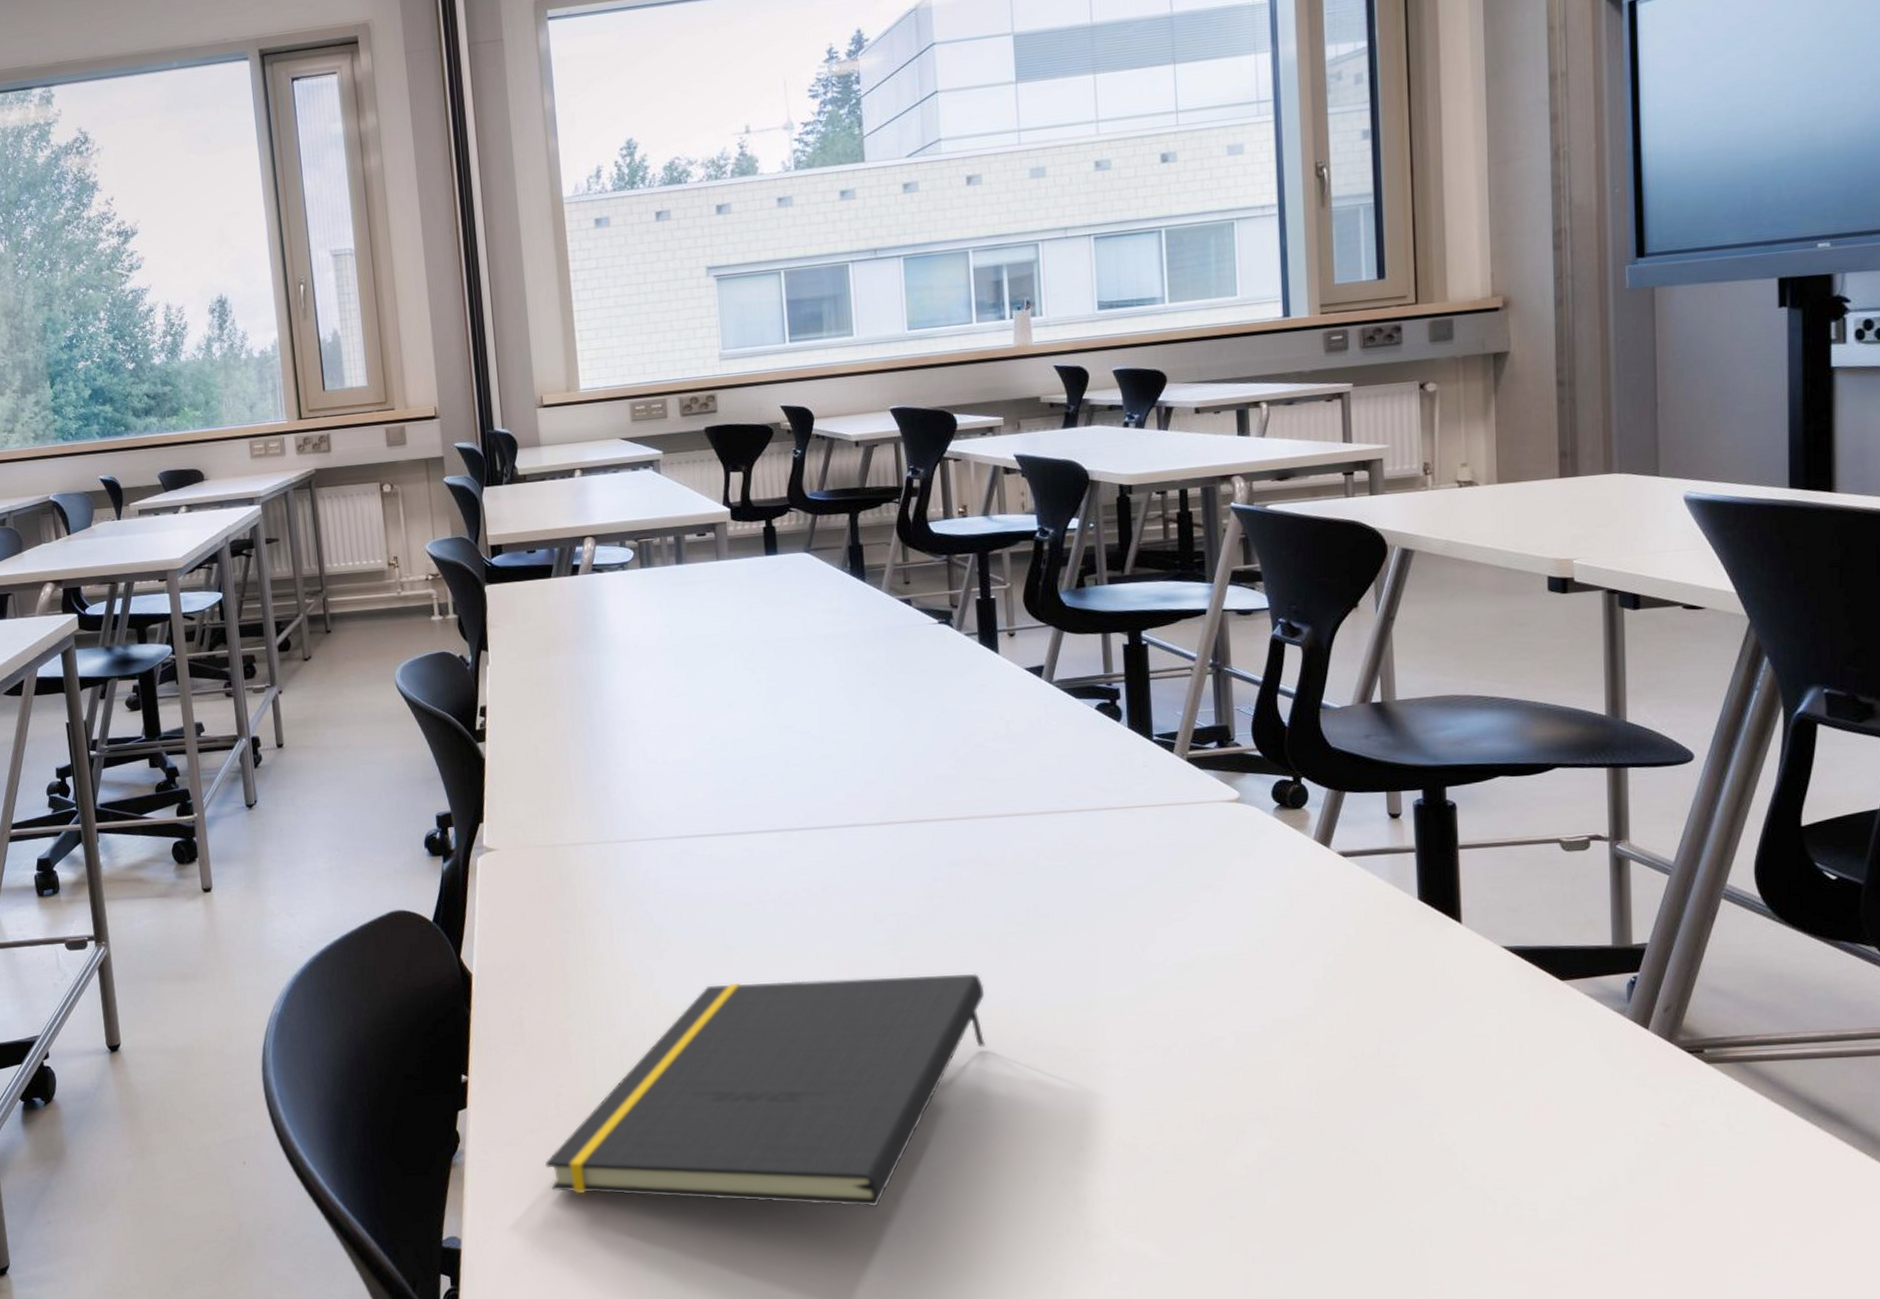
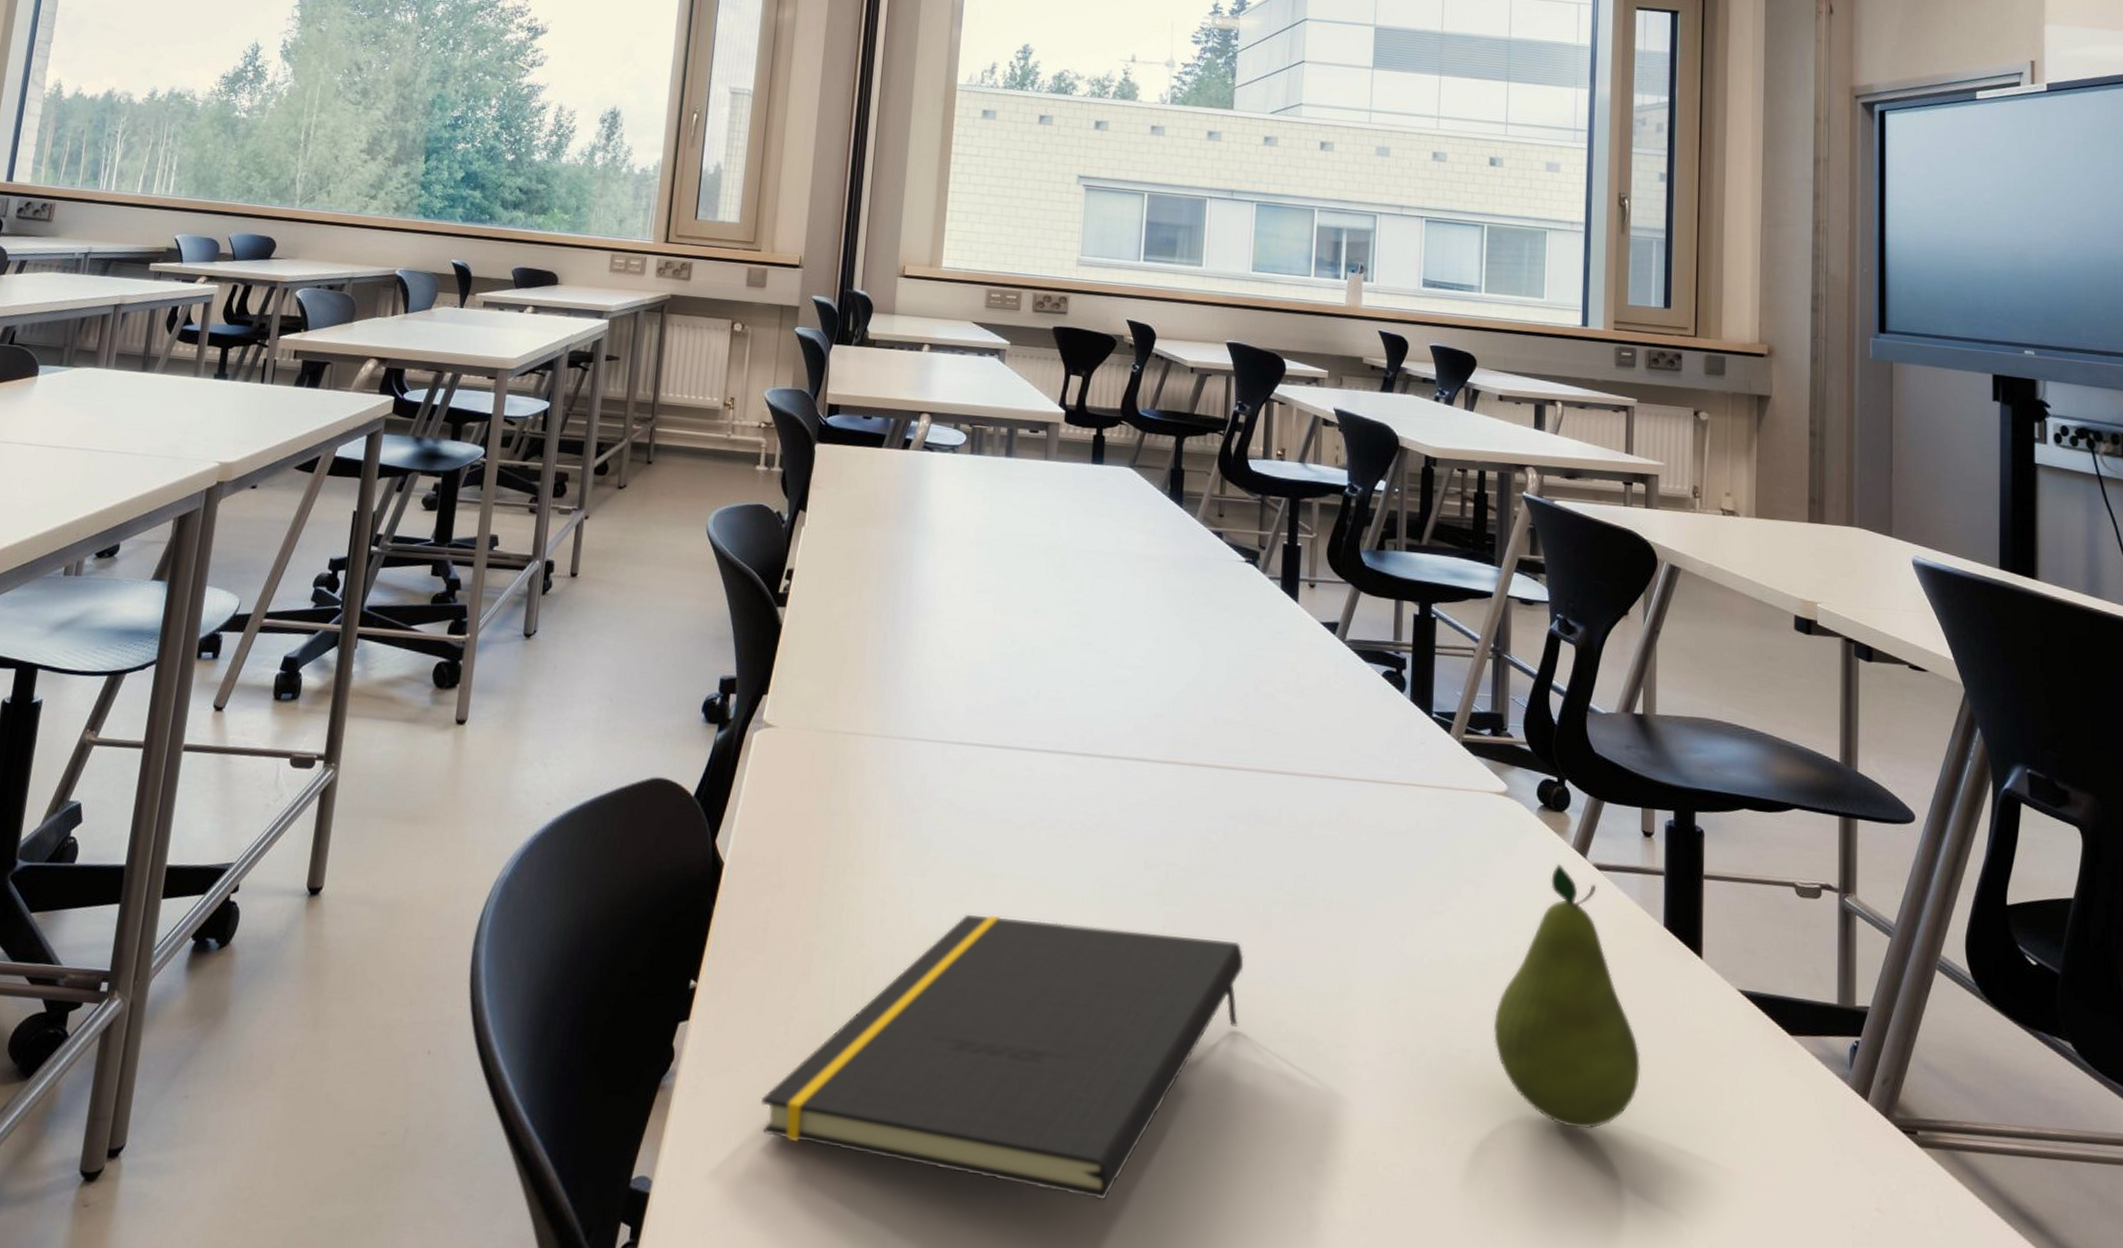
fruit: none [1244,858,1401,1092] -> present [1493,864,1640,1130]

